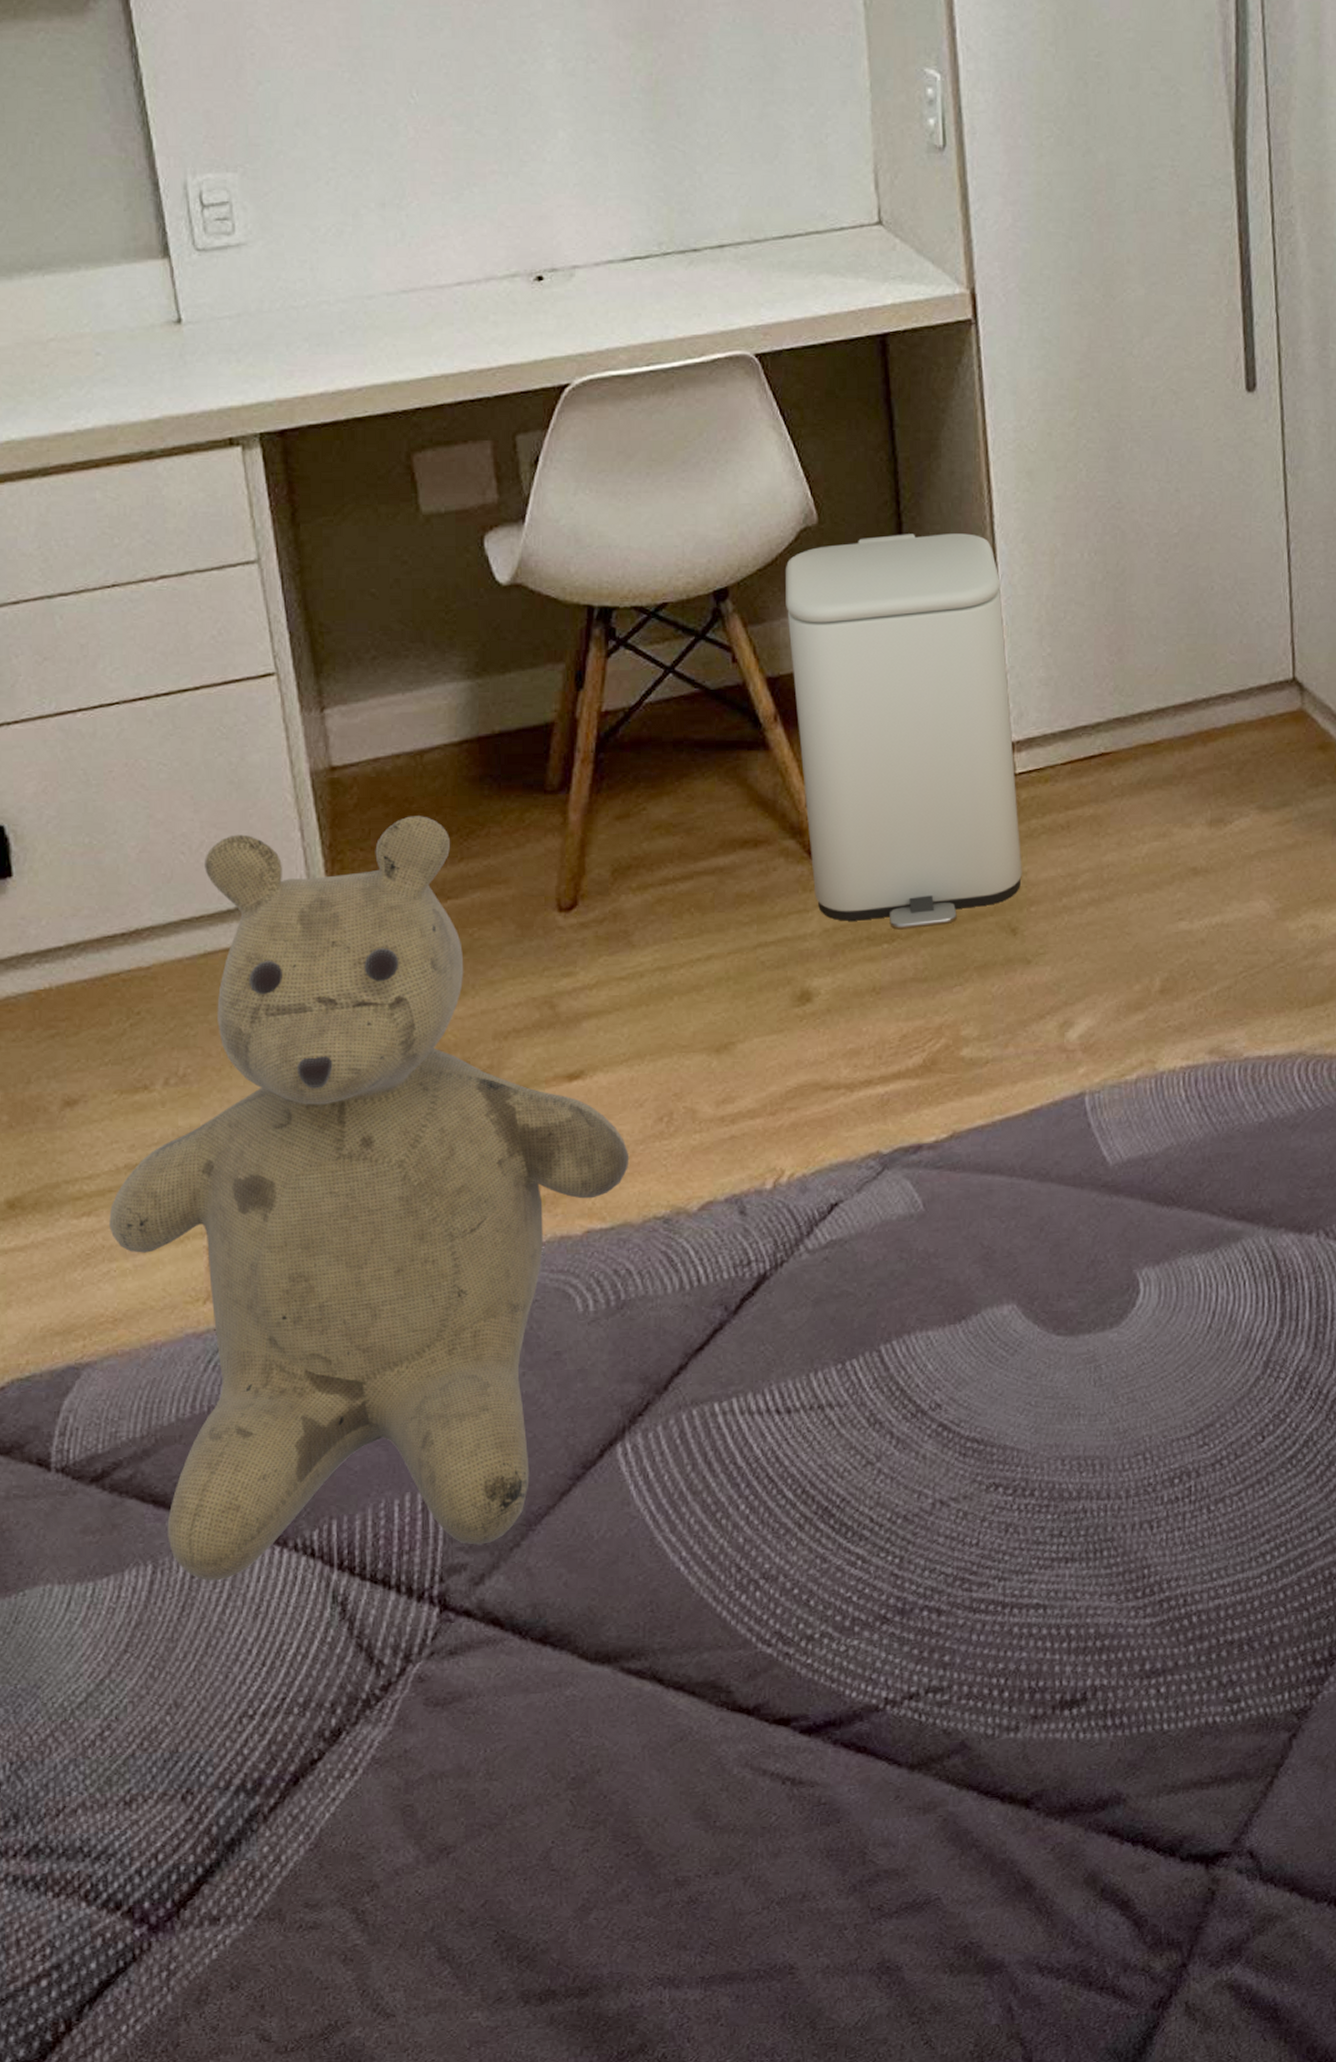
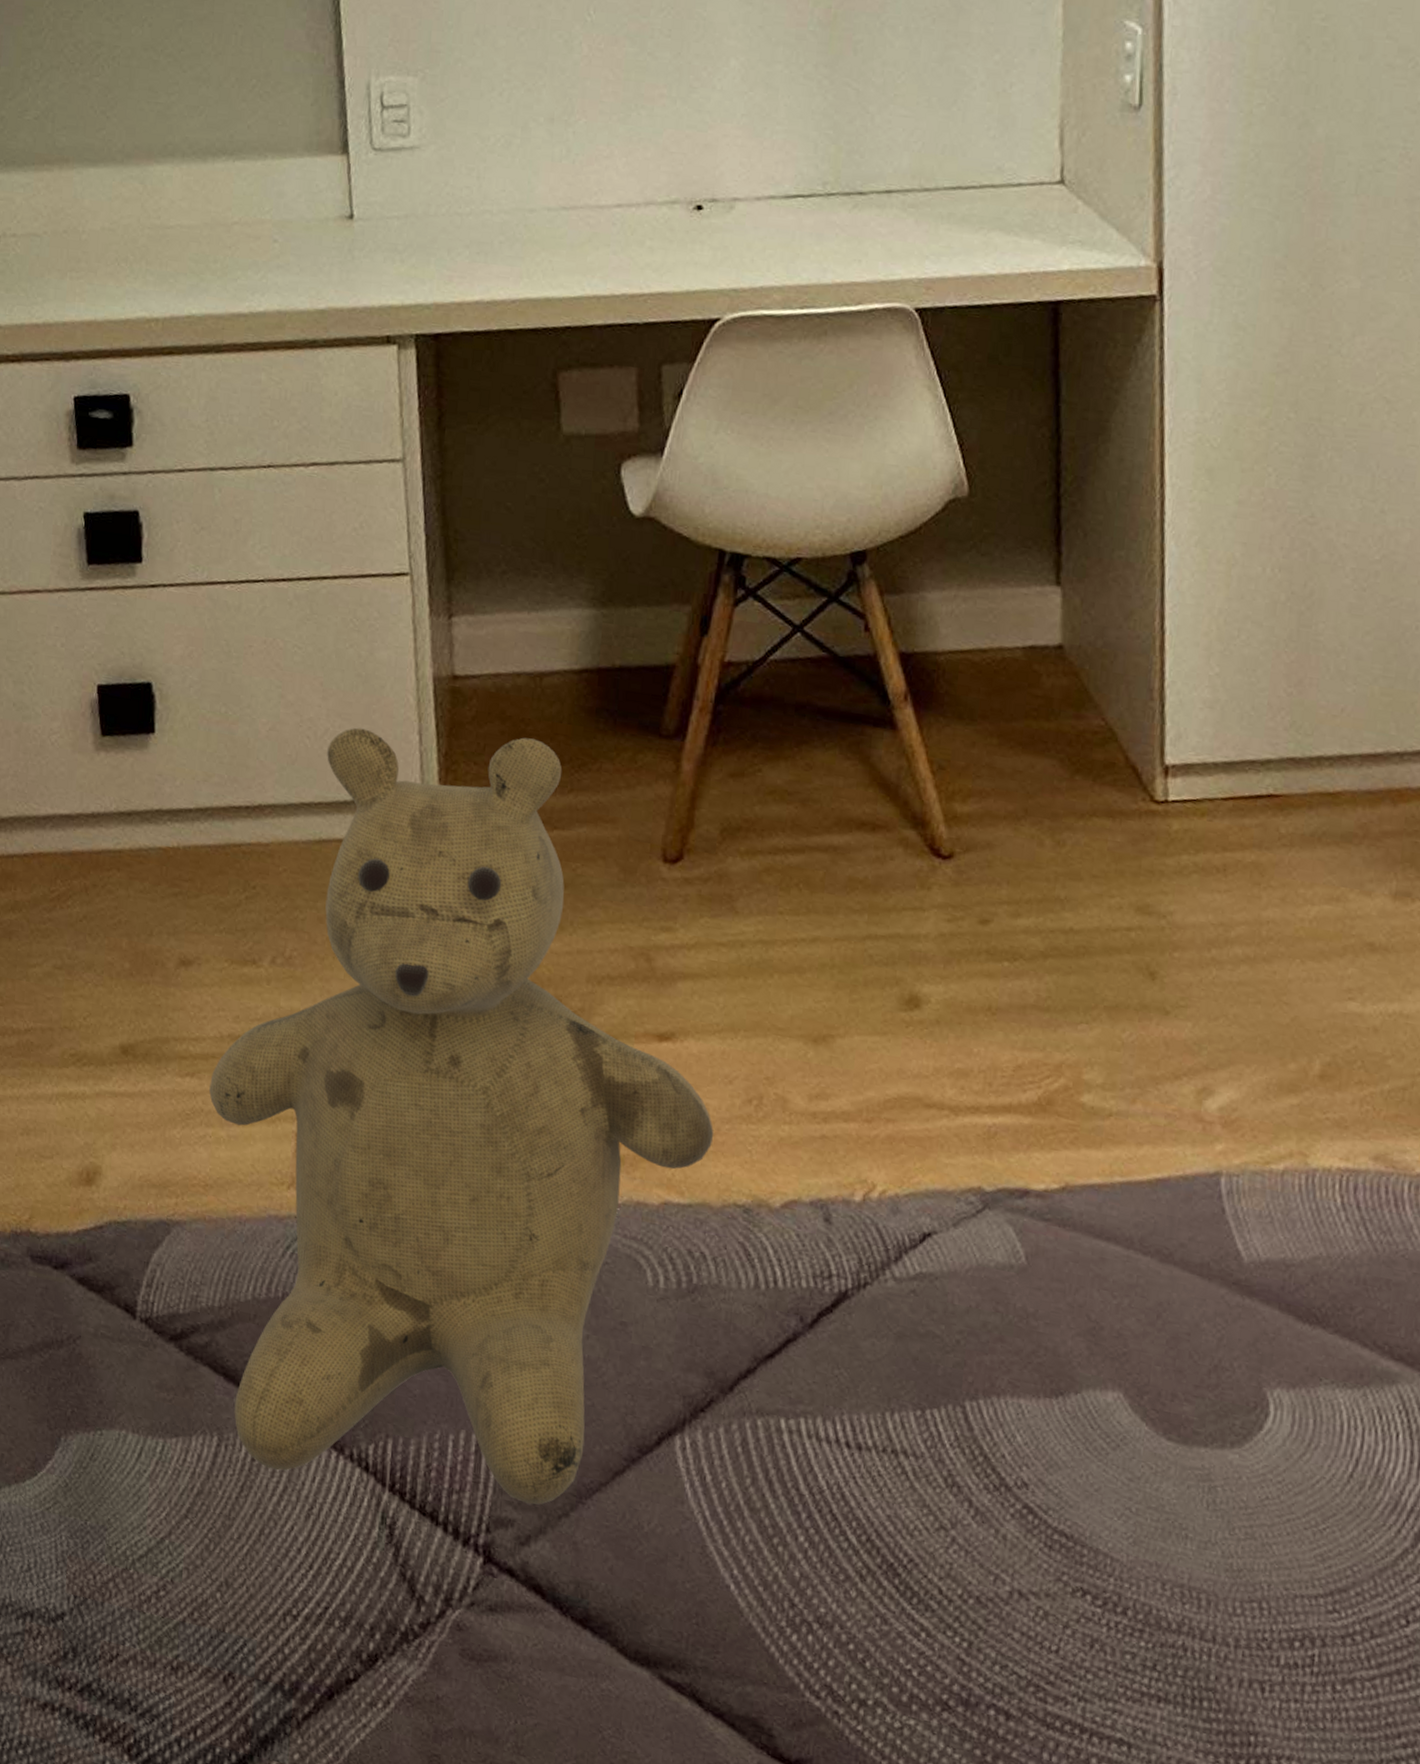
pedal bin: present [786,533,1022,930] -> none [926,517,1168,954]

